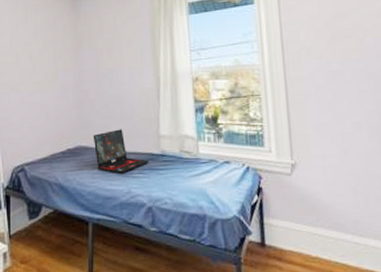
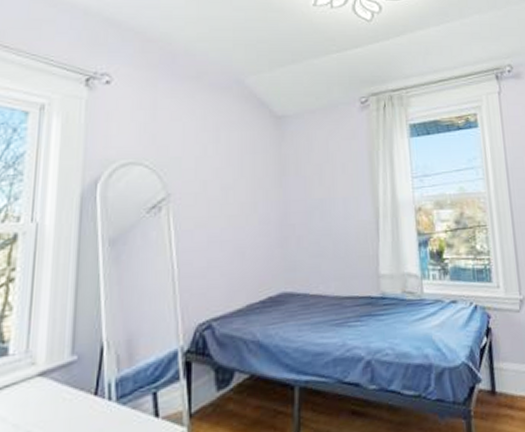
laptop: present [93,129,149,174] -> none [300,269,367,323]

